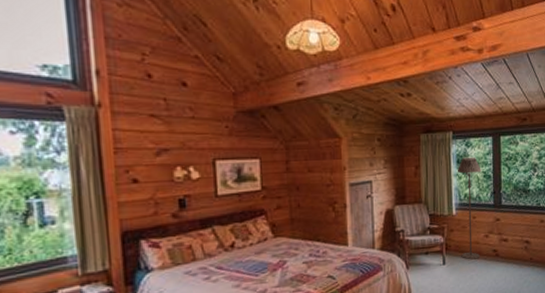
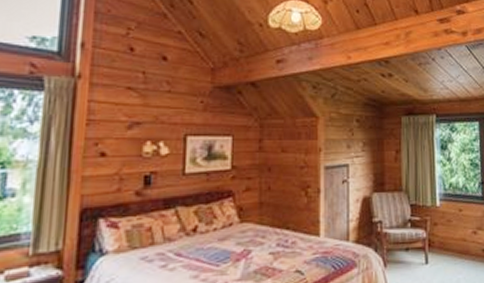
floor lamp: present [457,157,481,260] -> none [441,142,468,260]

